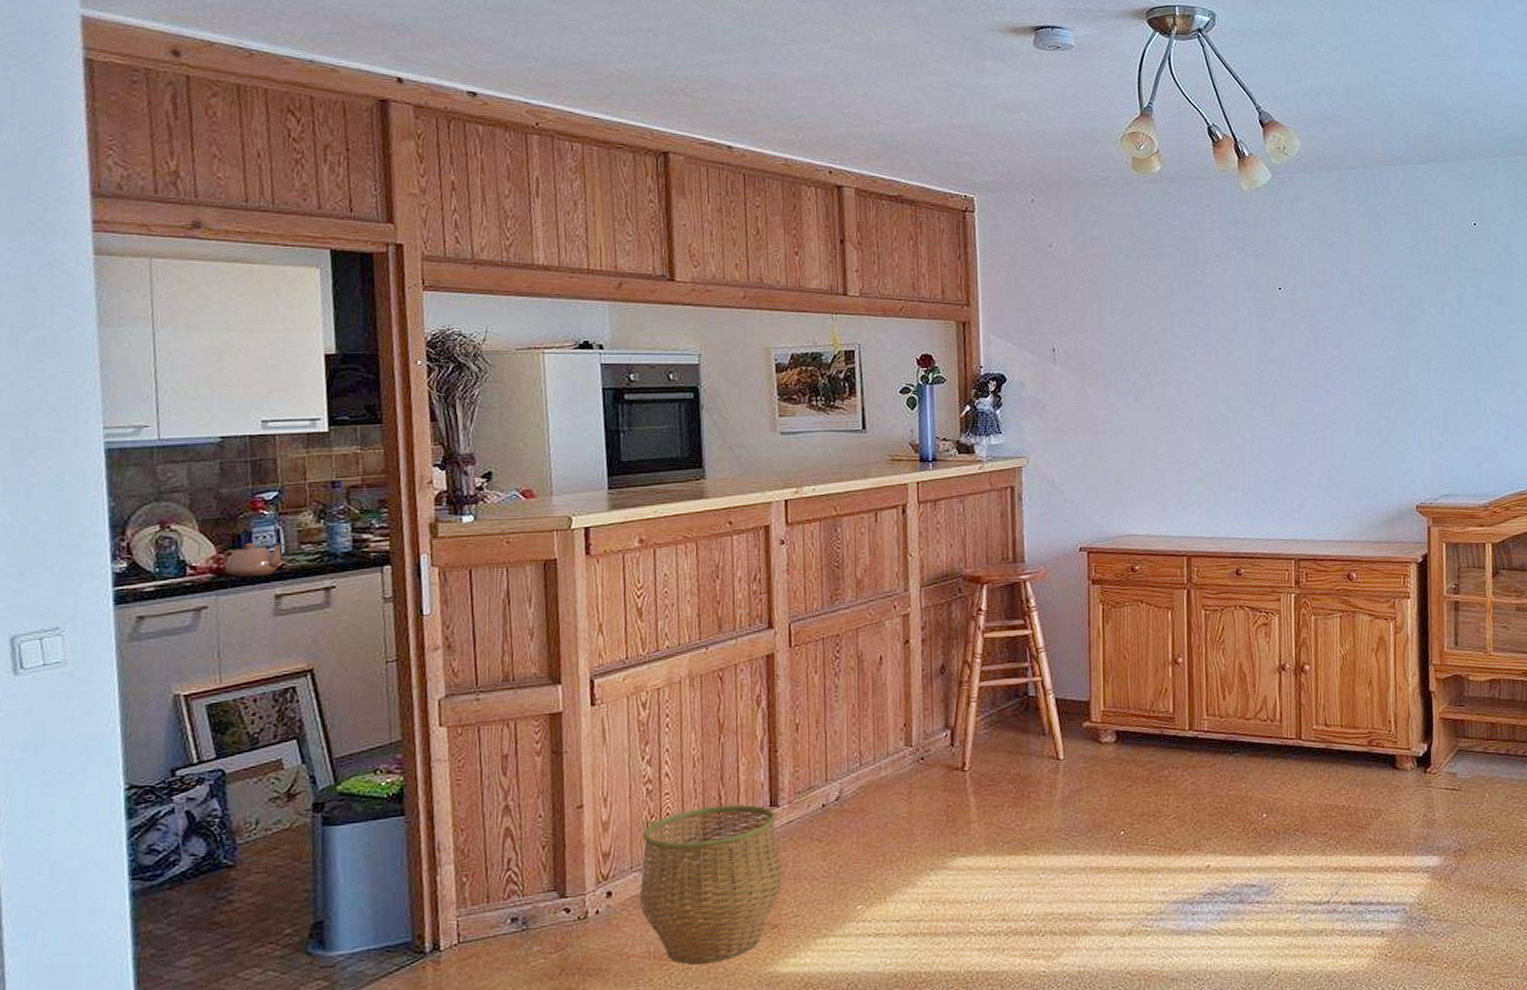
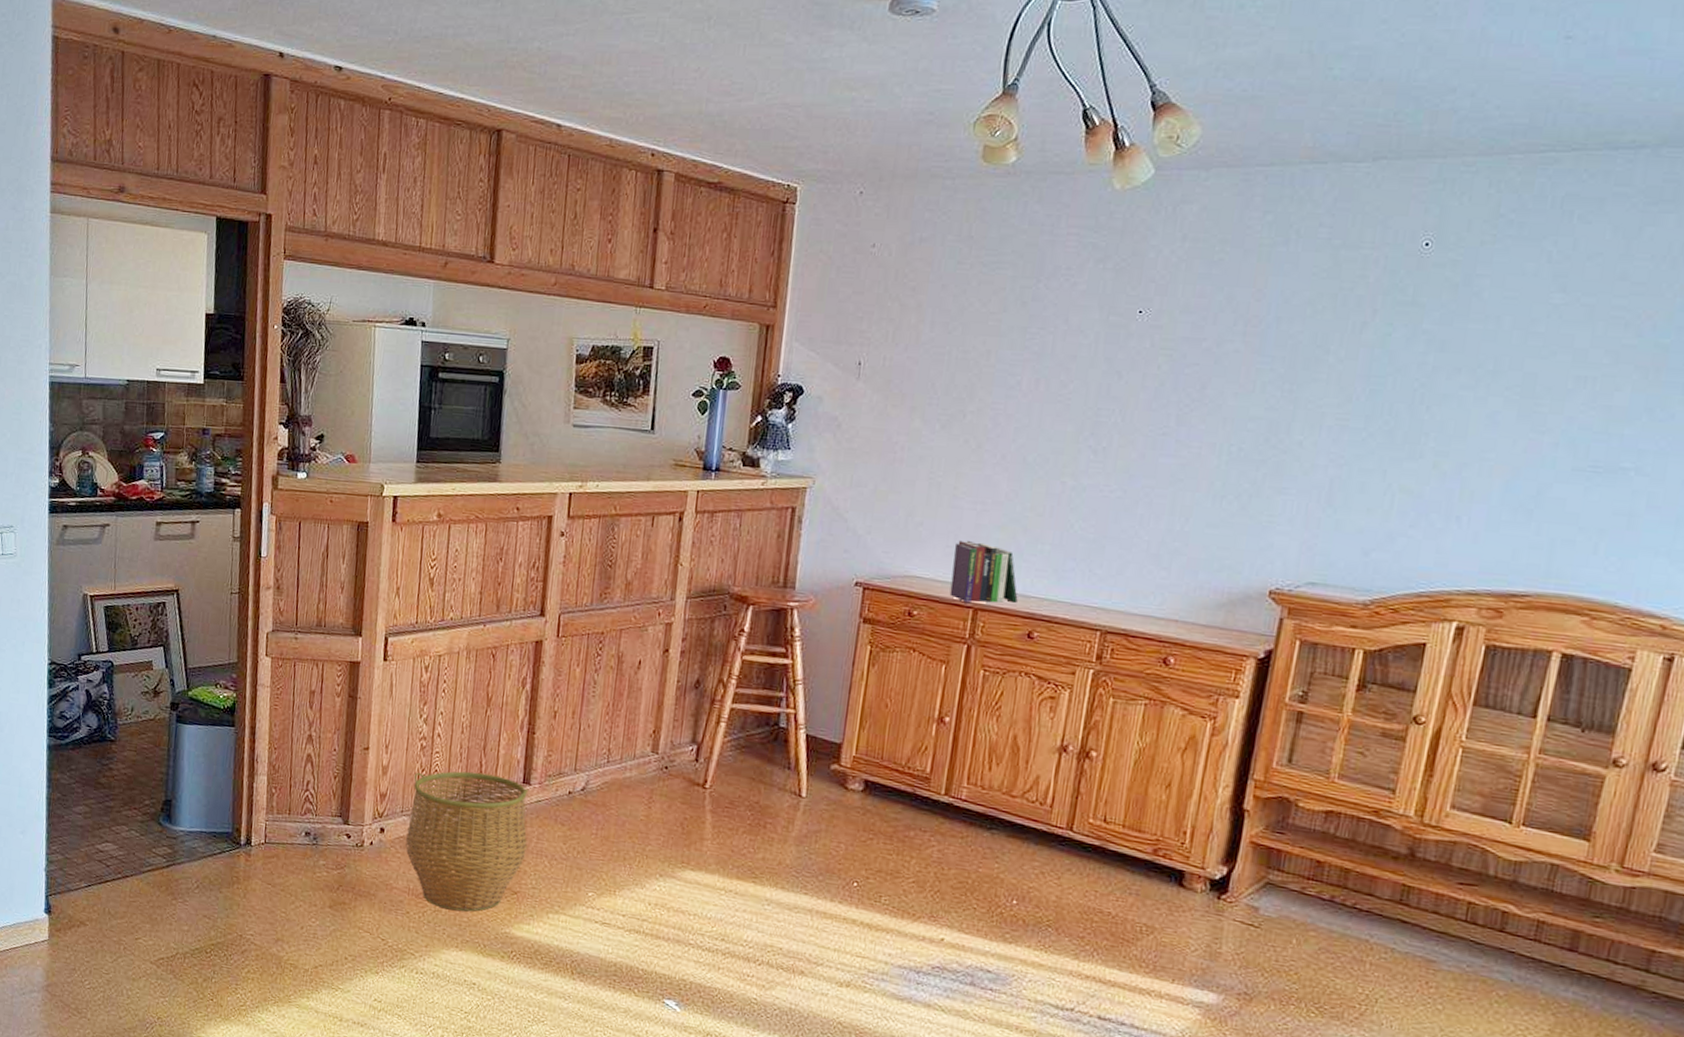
teapot: present [222,542,286,578] -> none [121,474,167,505]
books: none [1163,497,1223,552] -> present [949,540,1018,604]

